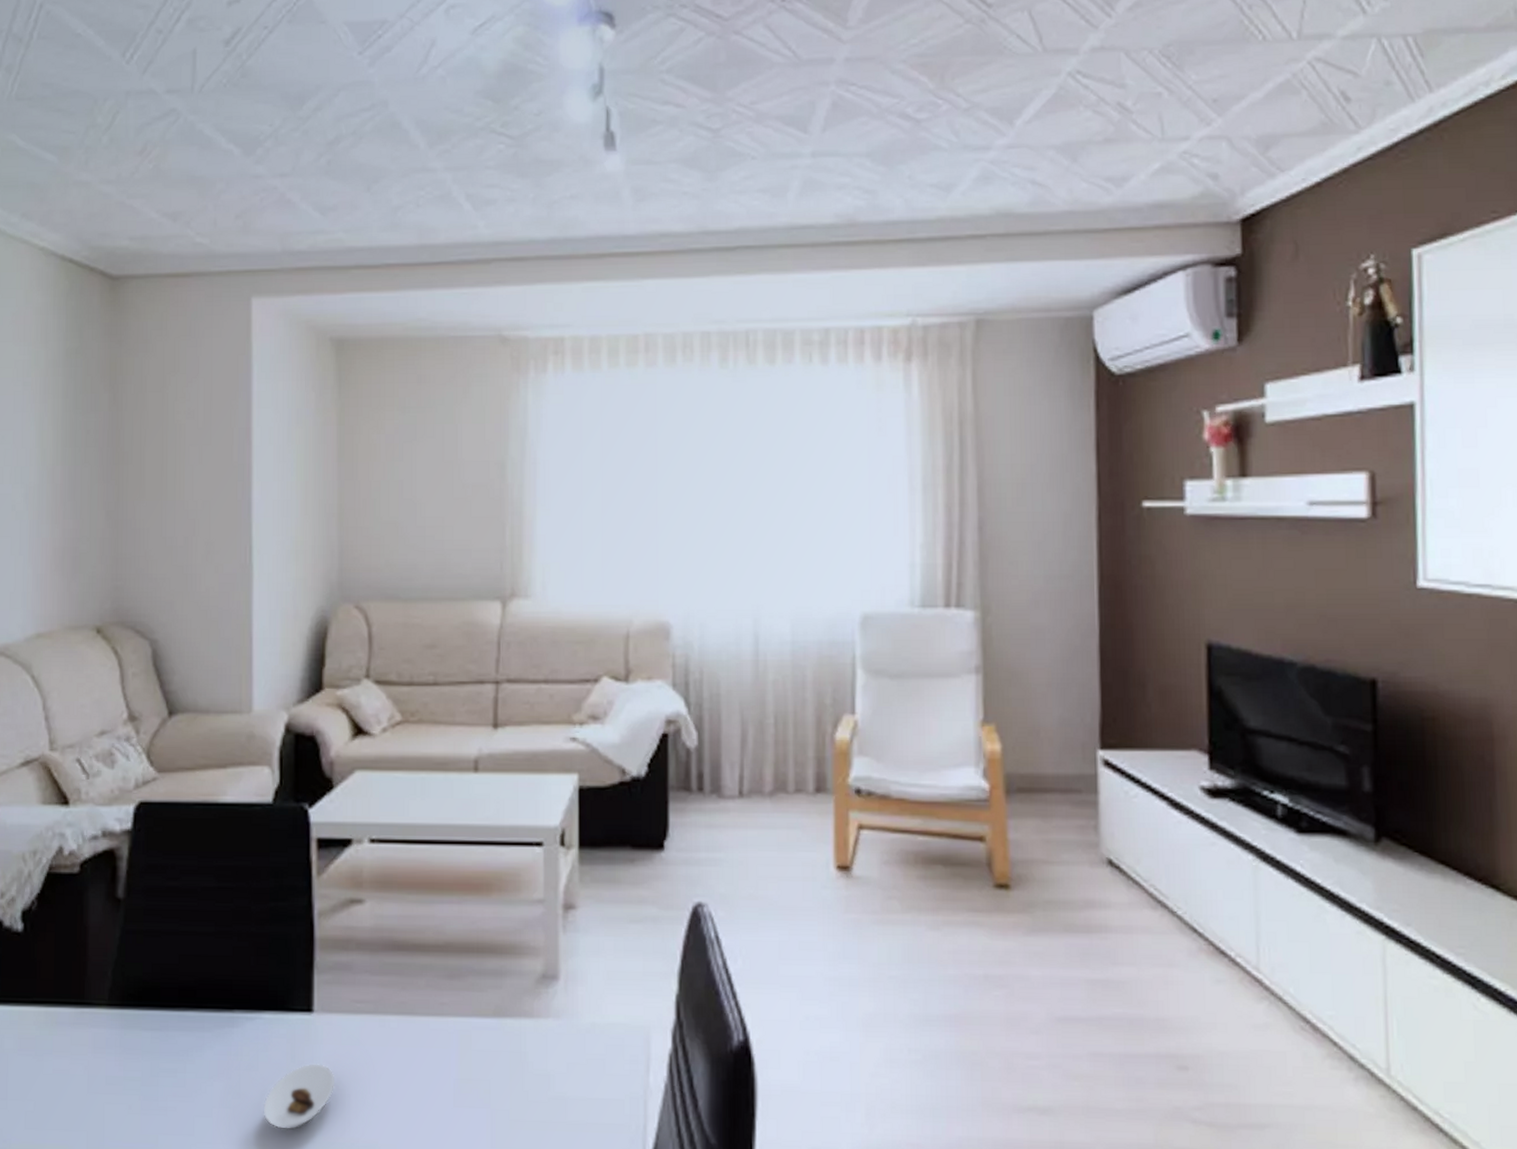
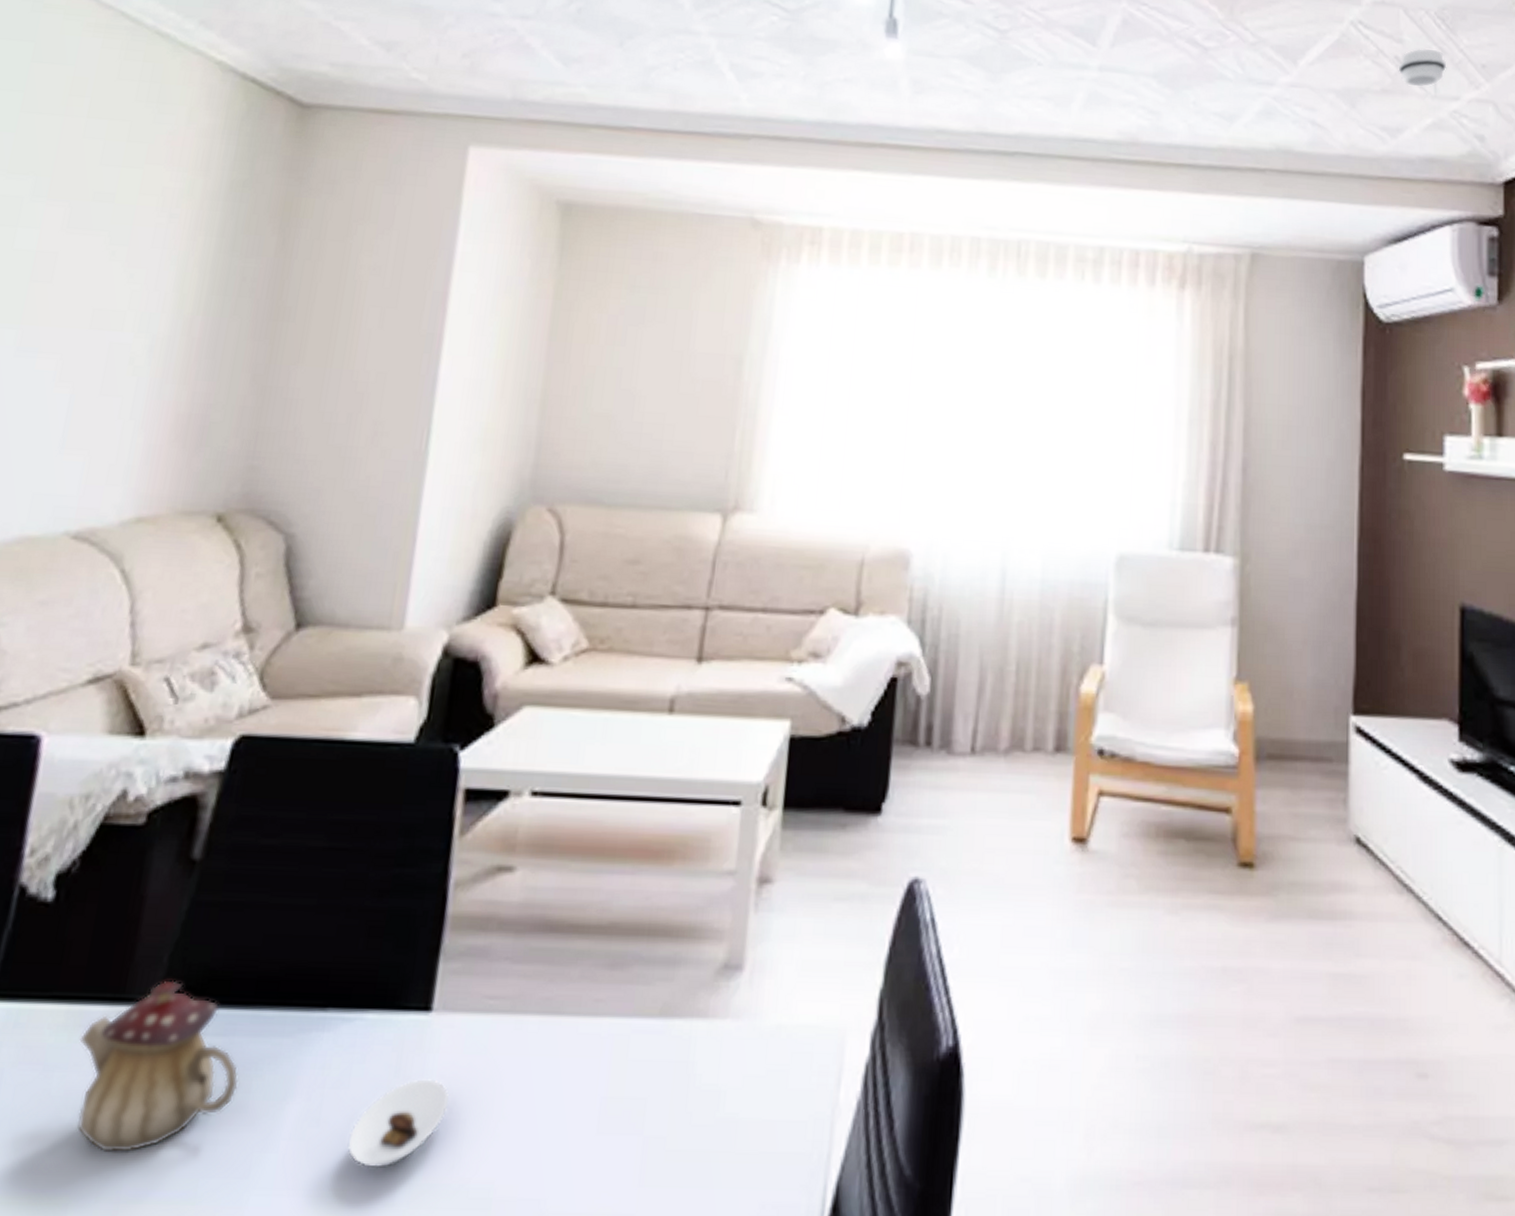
teapot: none [57,989,176,1116] -> present [77,980,239,1153]
smoke detector: none [1121,89,1175,132] -> present [1398,48,1447,87]

